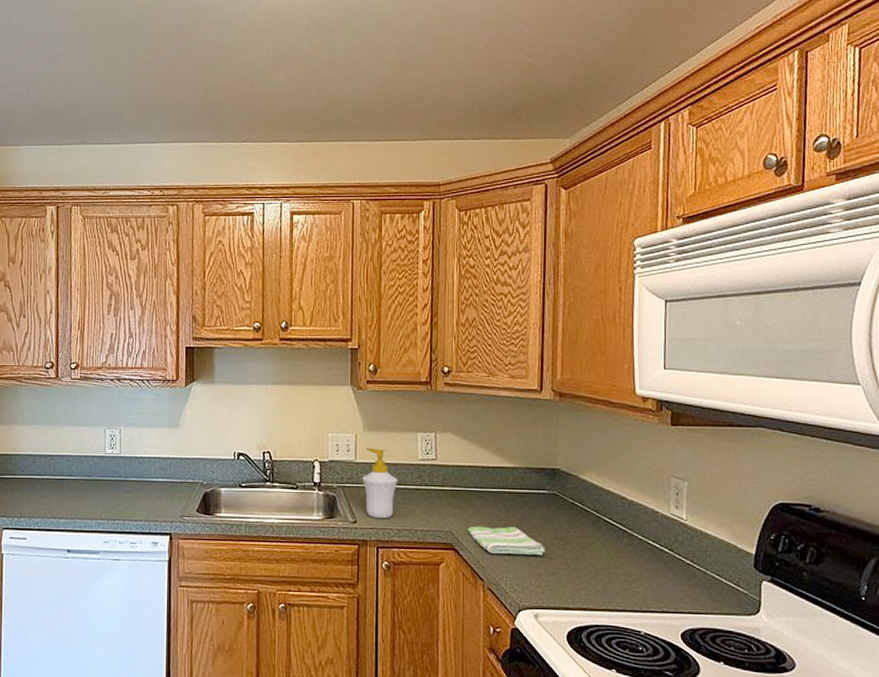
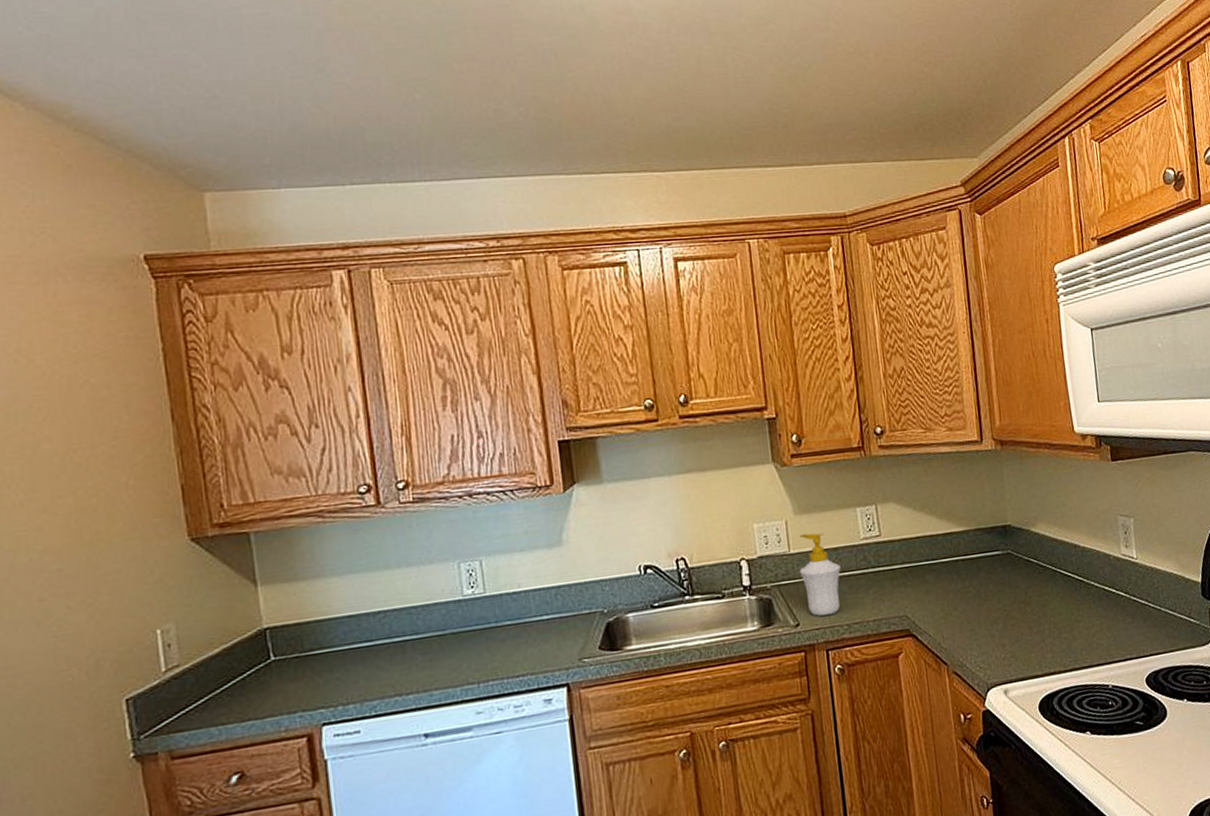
dish towel: present [467,526,545,555] -> none [923,597,1006,632]

